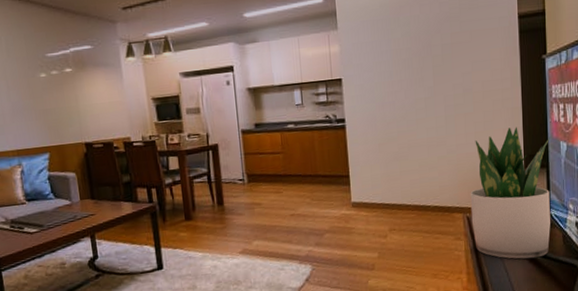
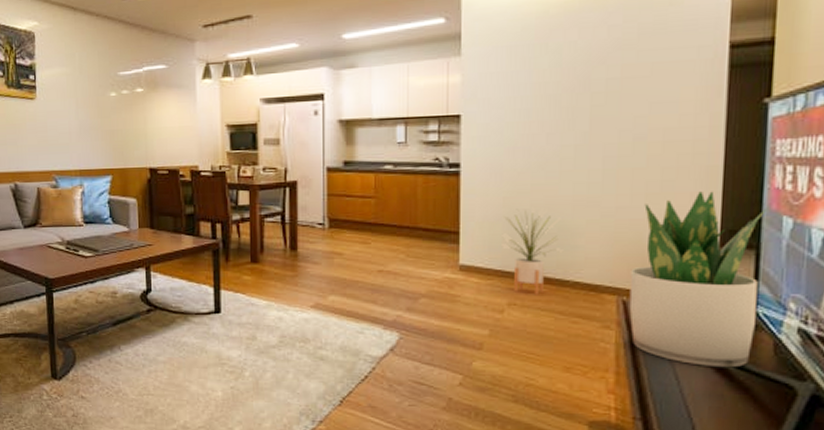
house plant: none [382,154,419,220] -> present [506,211,557,295]

